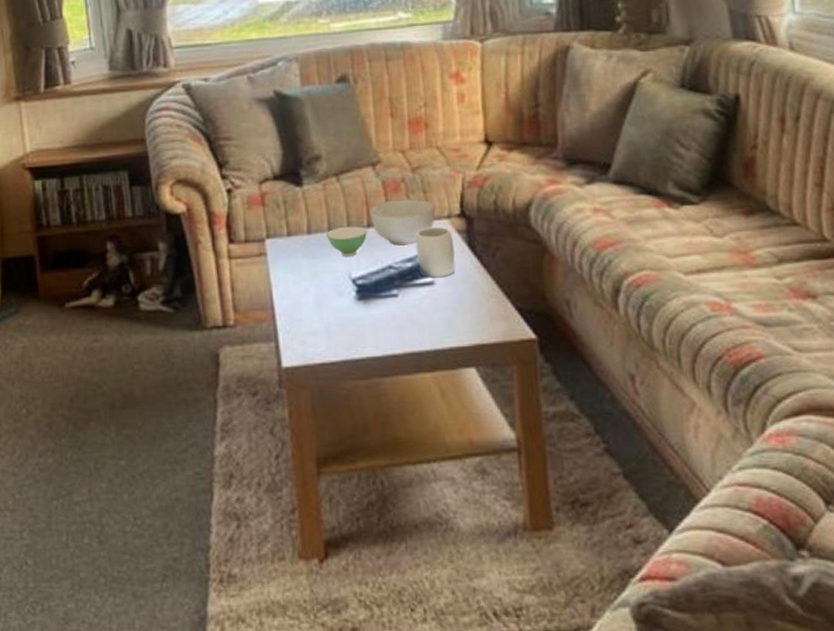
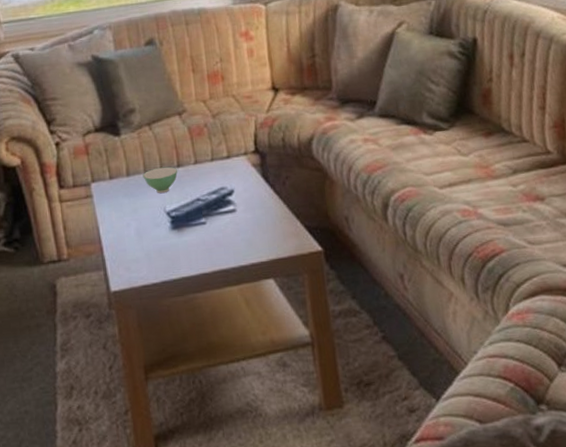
bowl: present [370,198,435,246] -> none [178,140,234,181]
mug: present [415,227,455,278] -> none [218,163,253,206]

